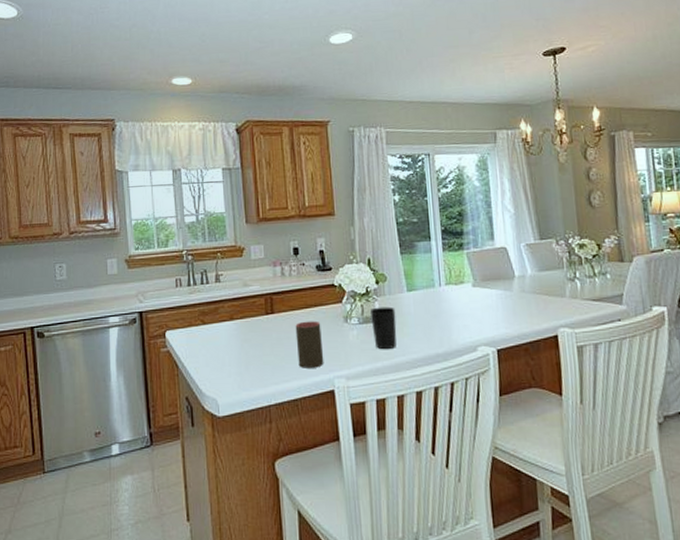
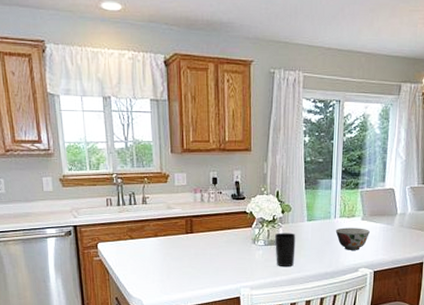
cup: present [295,321,324,368] -> none [211,241,233,279]
soup bowl: none [442,296,485,325] -> present [335,227,370,250]

